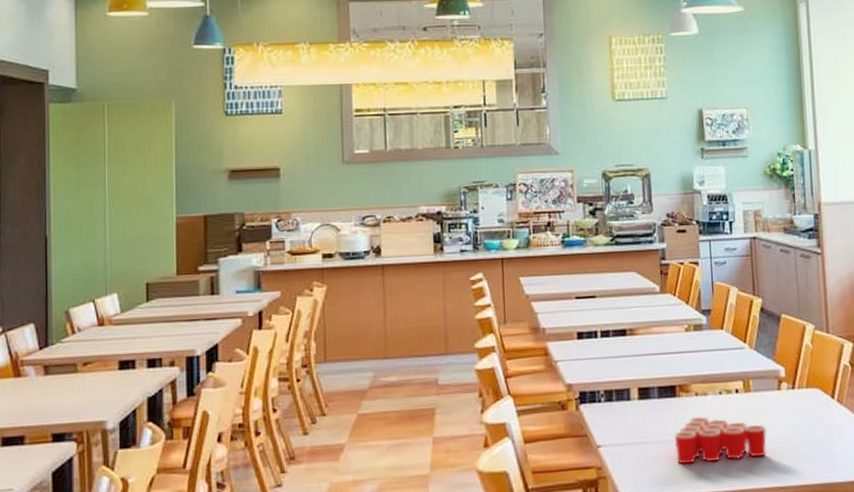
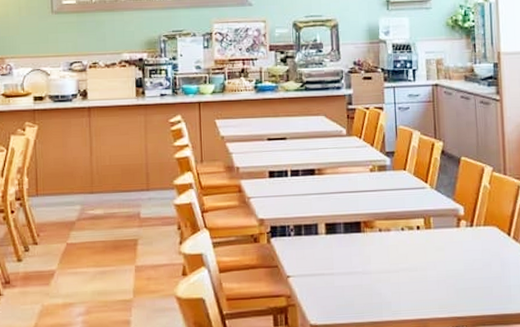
cup: present [675,416,767,464] -> none [359,250,446,295]

